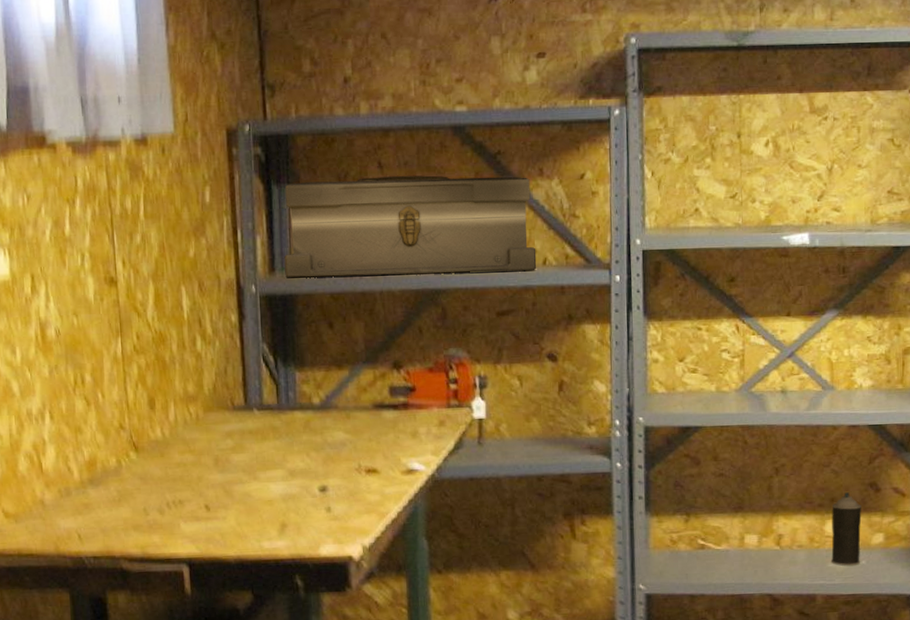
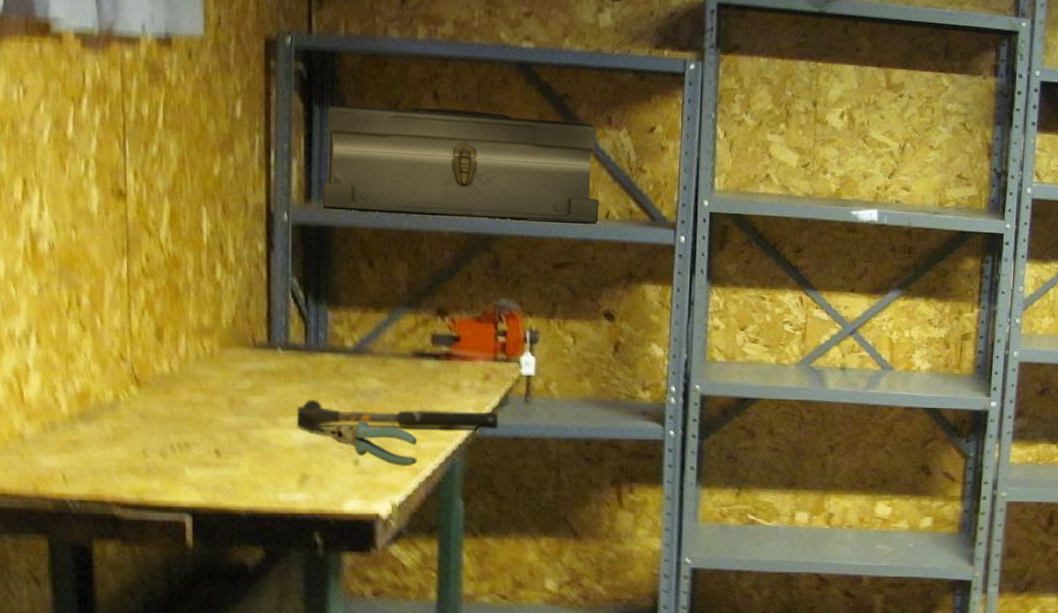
claw hammer: none [273,454,456,487] -> present [296,399,499,436]
pliers: none [299,471,383,511] -> present [325,421,418,466]
spray can: present [831,492,862,566] -> none [880,474,912,549]

